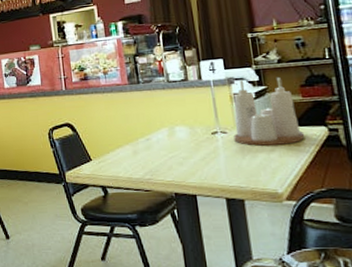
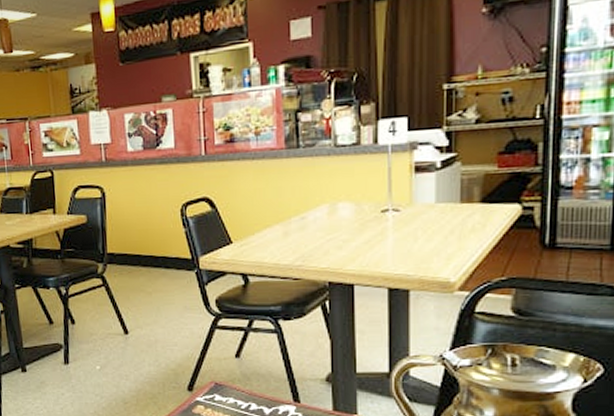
condiment set: present [233,78,305,146] -> none [407,142,493,227]

